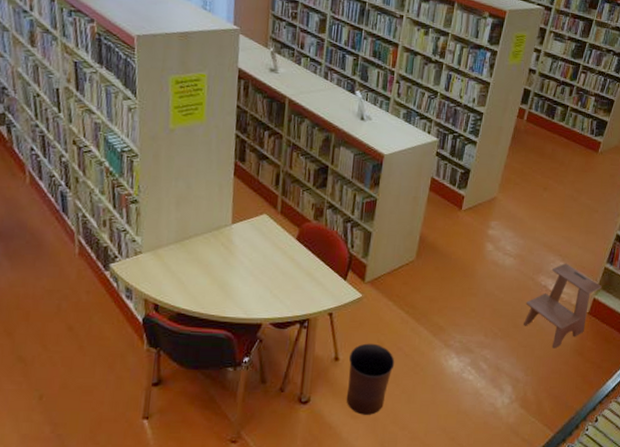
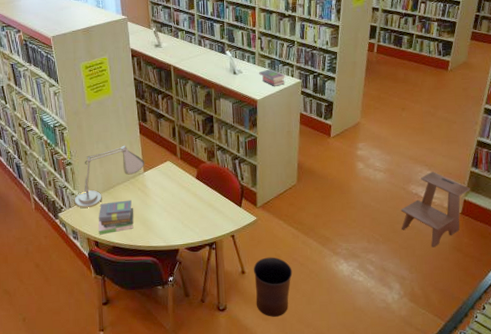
desk lamp: none [134,187,235,262] -> present [74,145,145,209]
books: none [161,256,212,297] -> present [98,200,134,235]
books: none [391,120,422,142] -> present [259,69,286,86]

